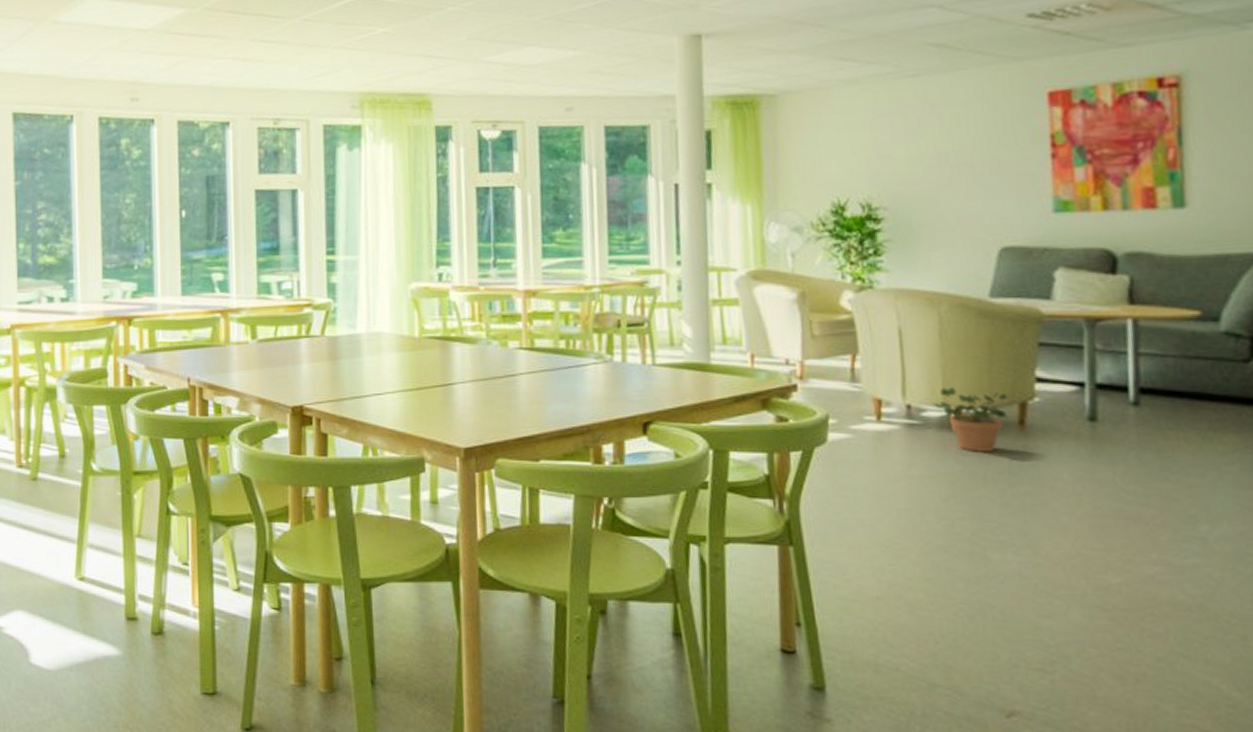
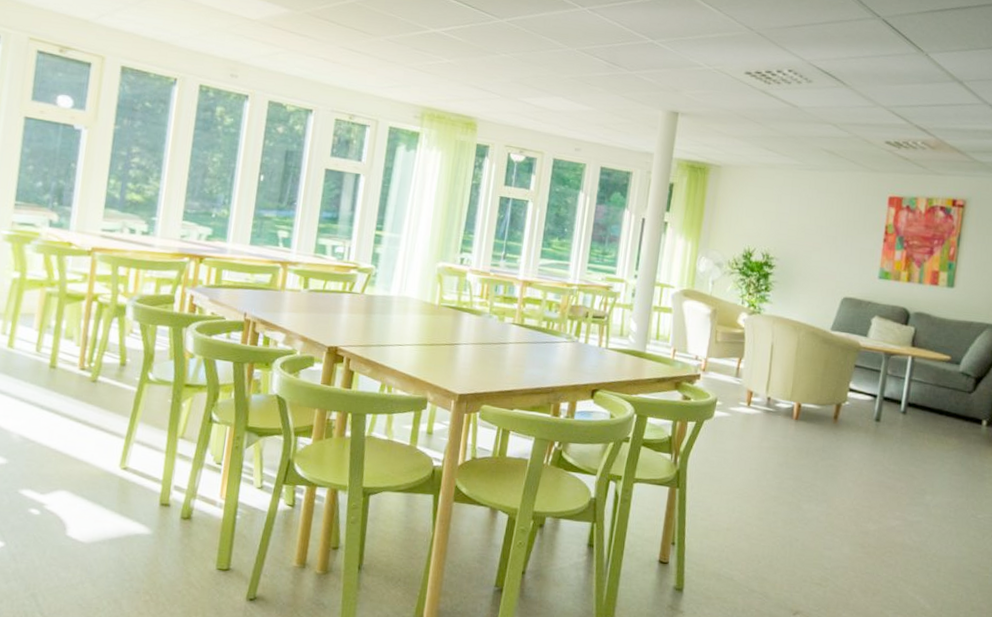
potted plant: present [933,387,1012,452] -> none [784,388,831,435]

